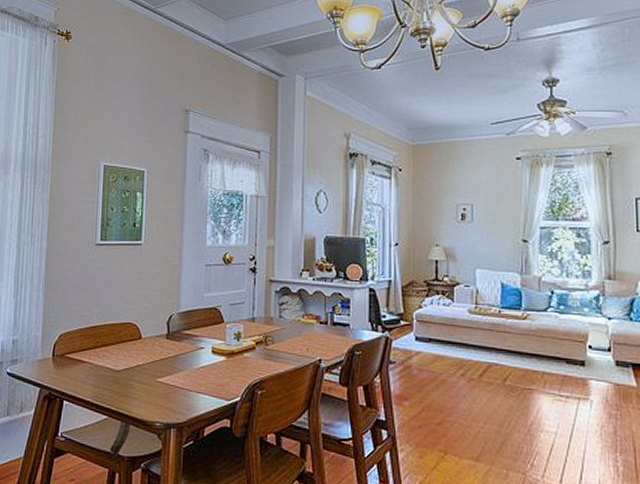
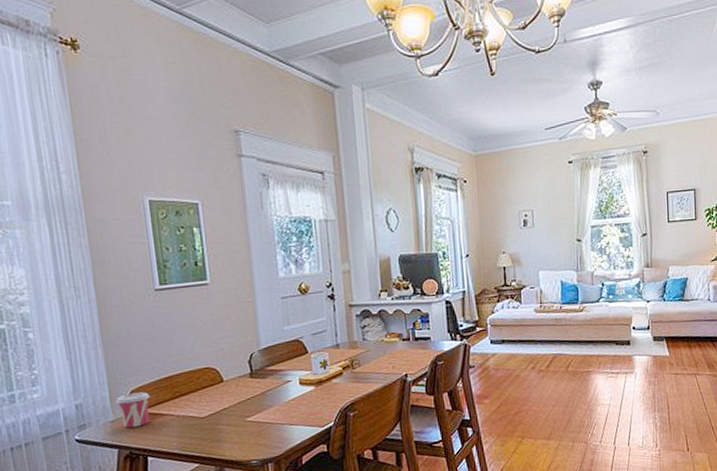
cup: none [46,337,76,370] -> present [116,392,150,428]

